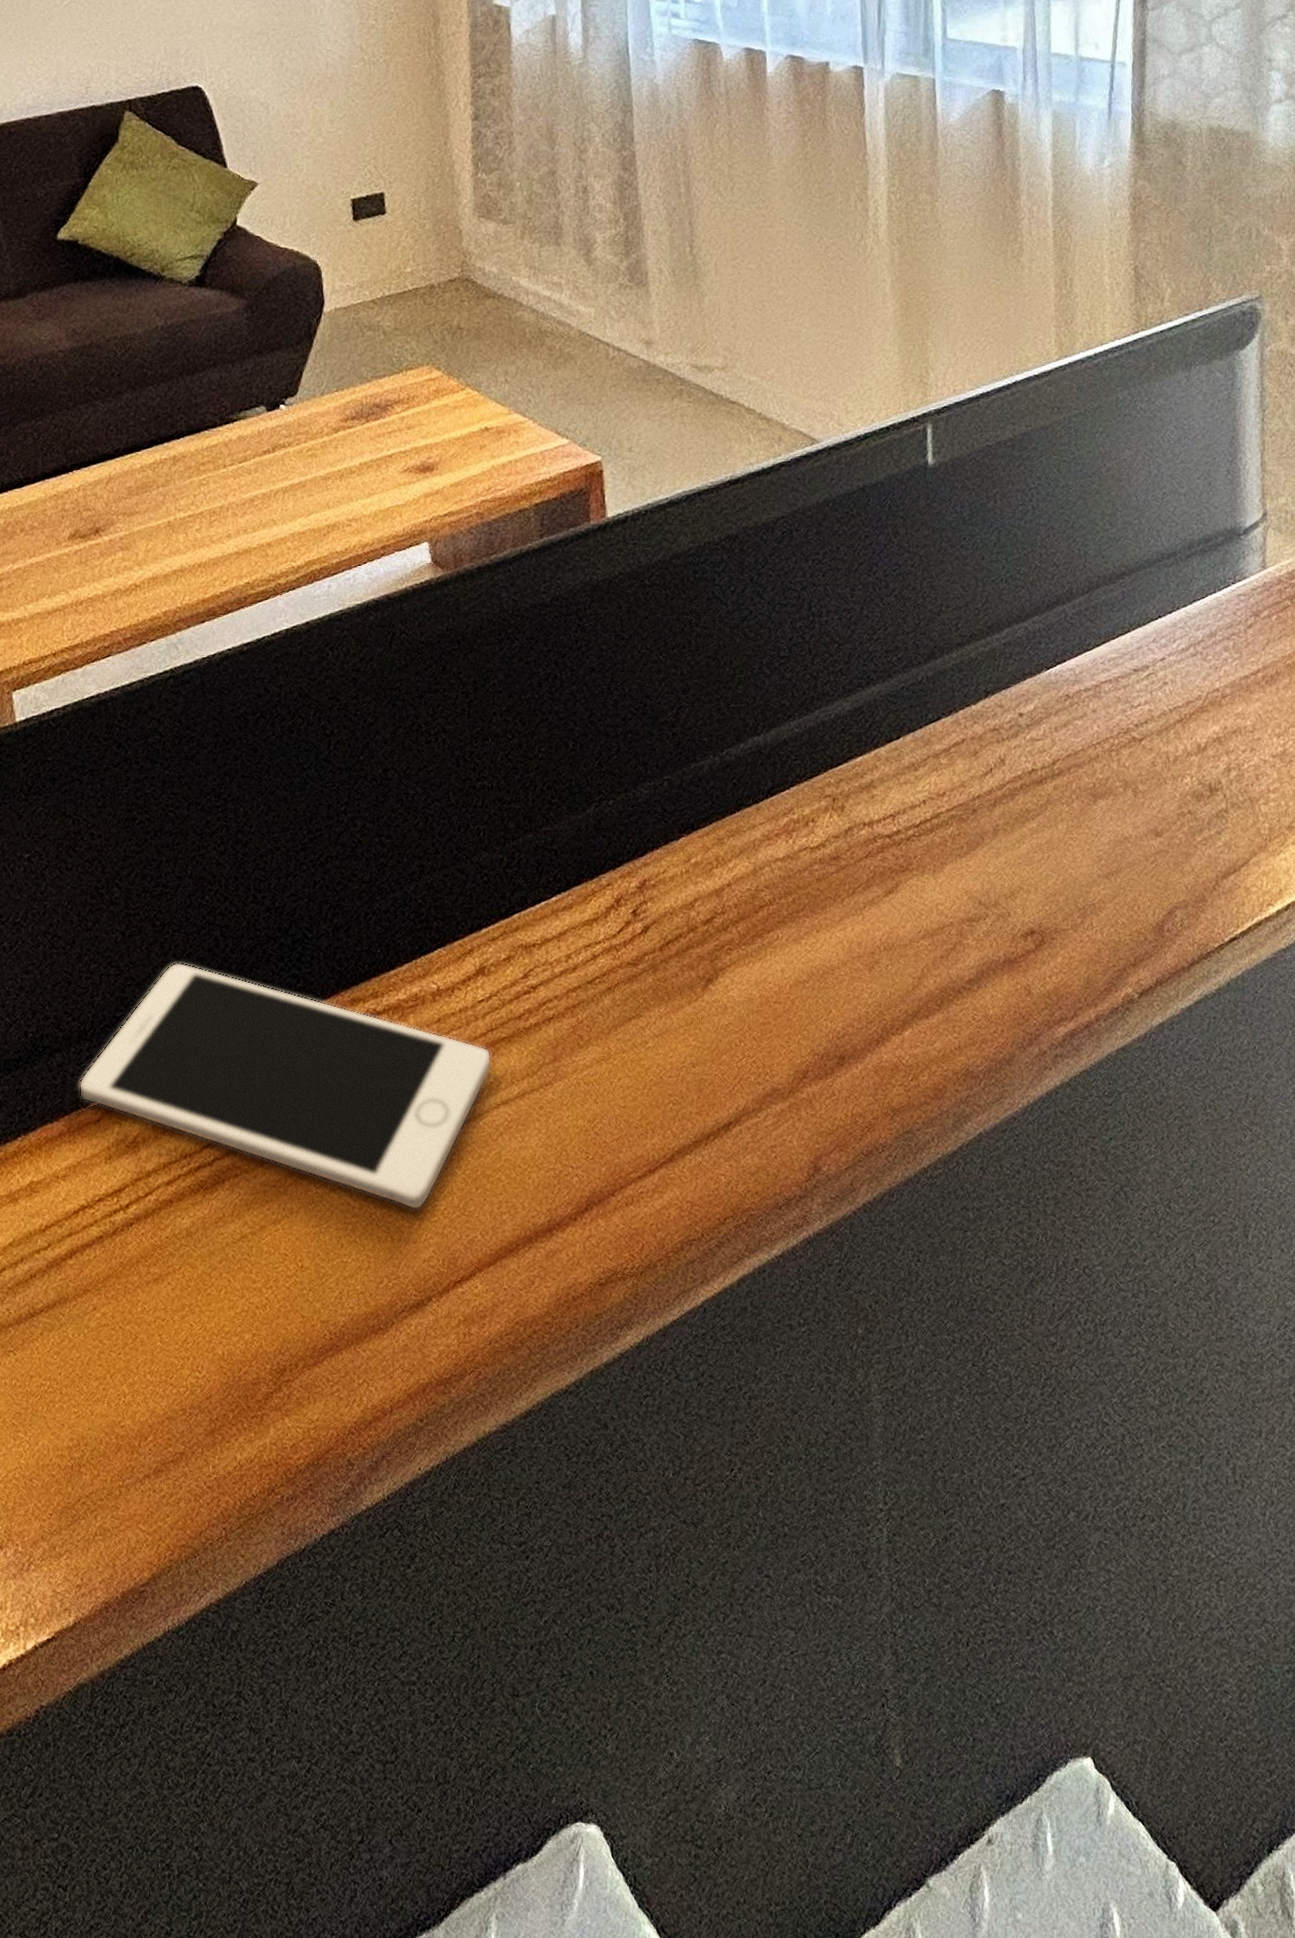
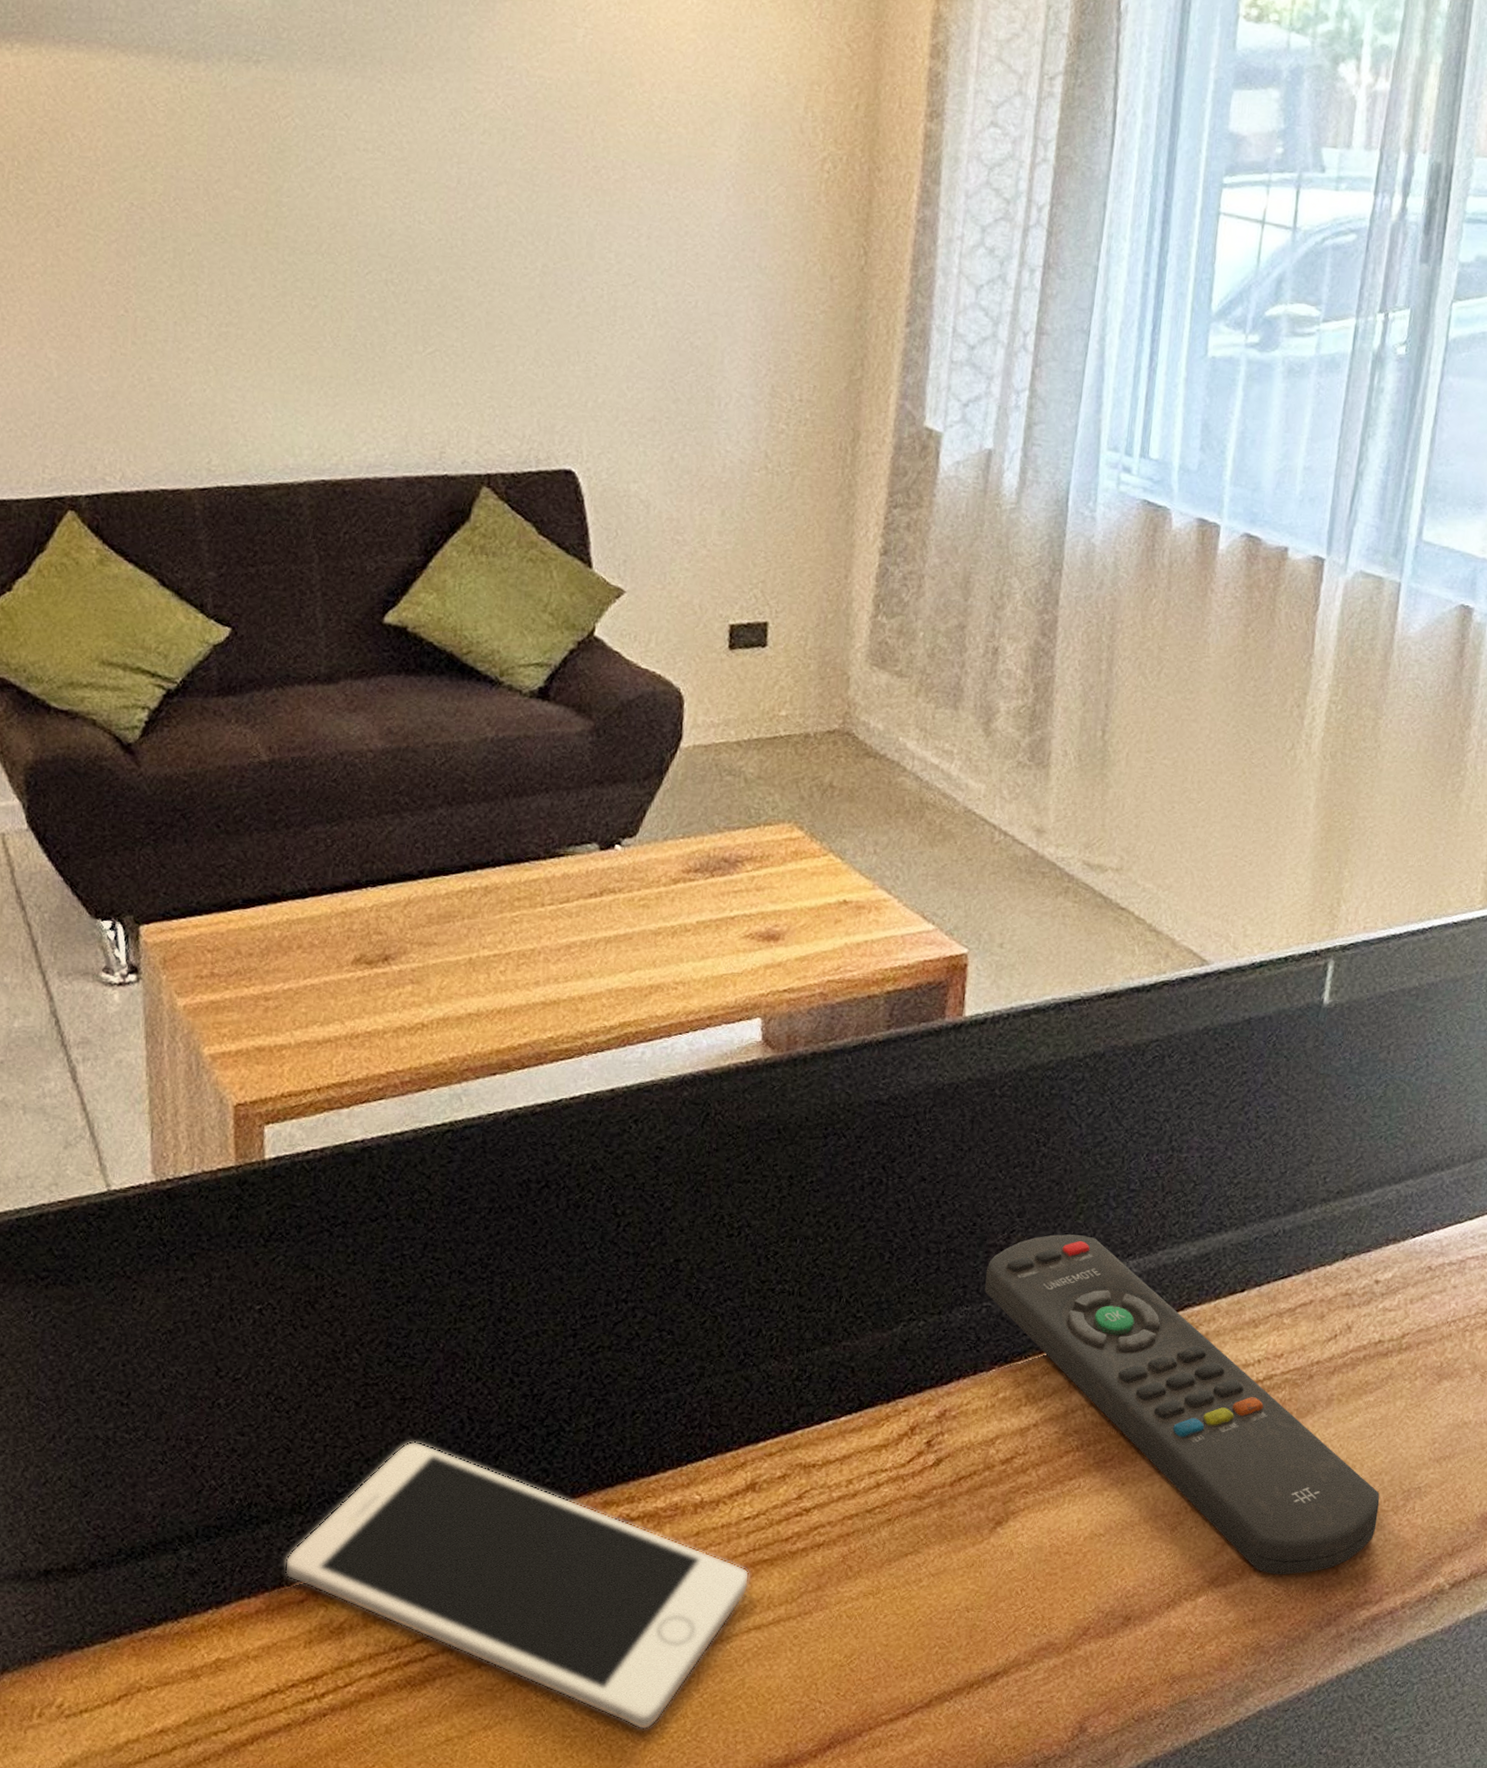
remote control: none [661,704,1060,1002] -> present [984,1234,1380,1575]

